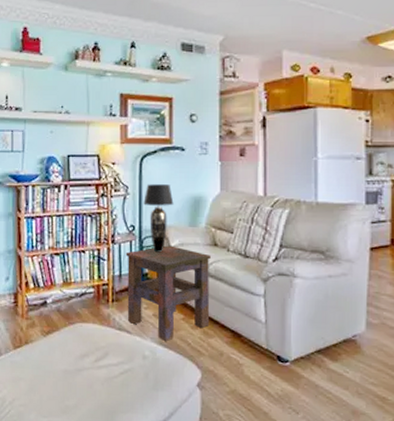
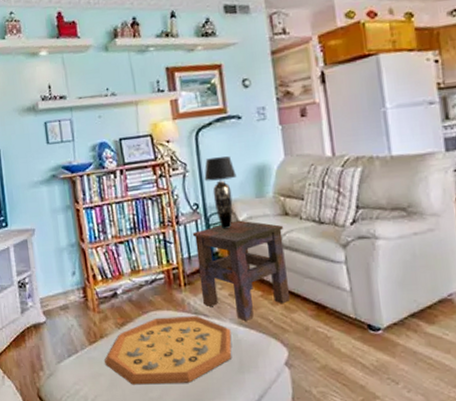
decorative tray: none [27,329,150,395] -> present [105,316,232,385]

